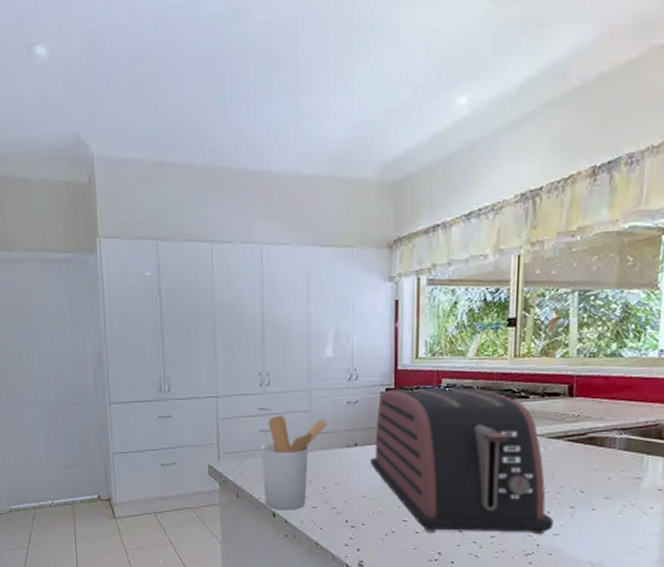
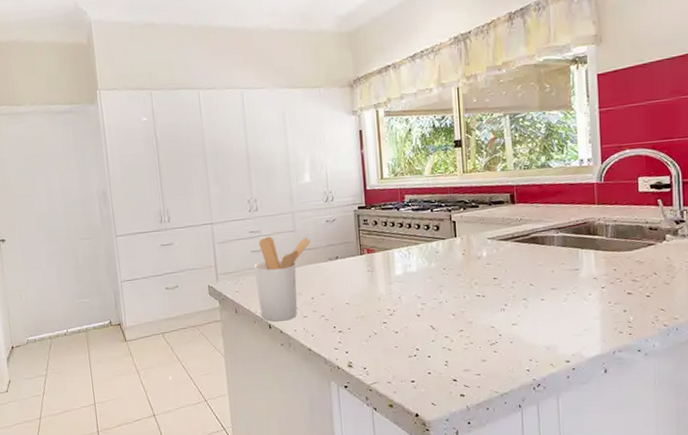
toaster: present [370,387,554,535] -> none [350,201,511,332]

